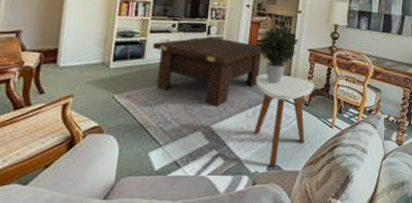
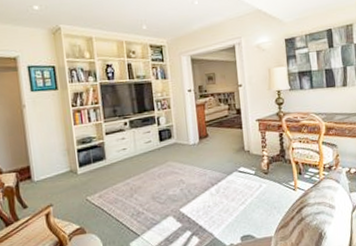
coffee table: present [153,36,265,106] -> none [111,125,214,191]
side table: present [253,73,315,167] -> none [212,148,271,237]
potted plant: present [258,26,299,84] -> none [208,103,245,159]

